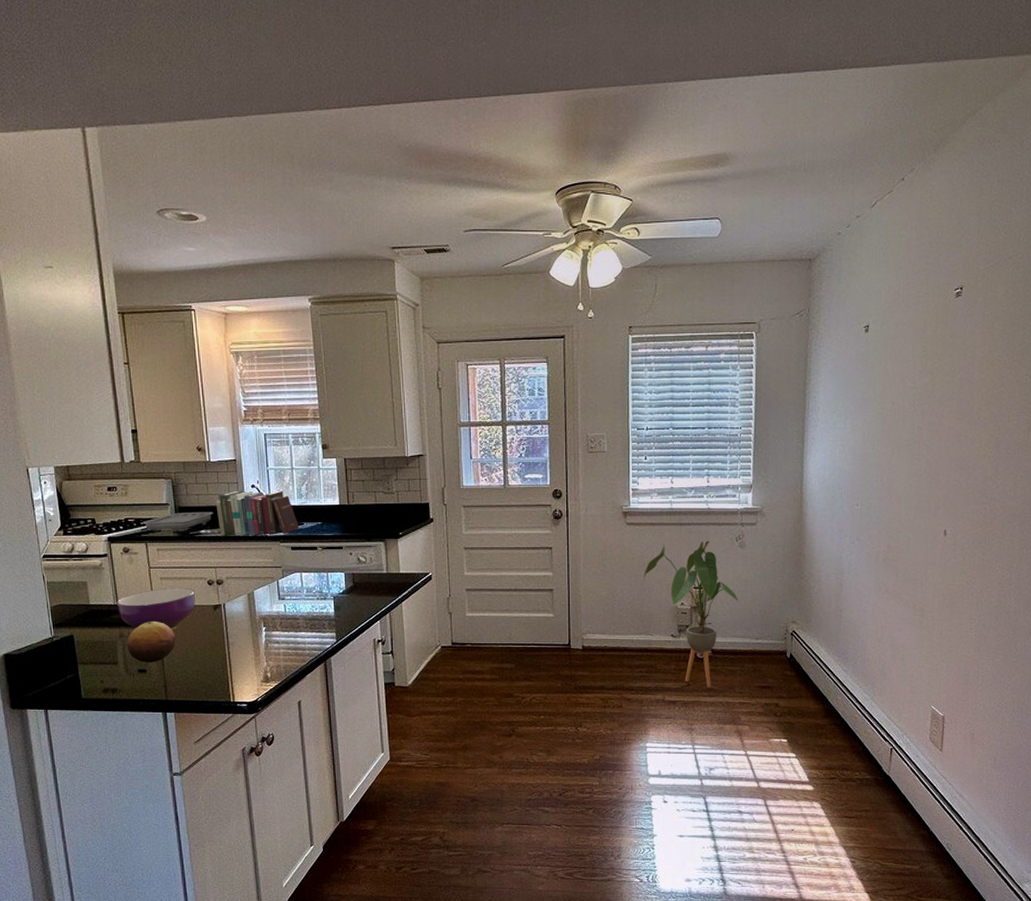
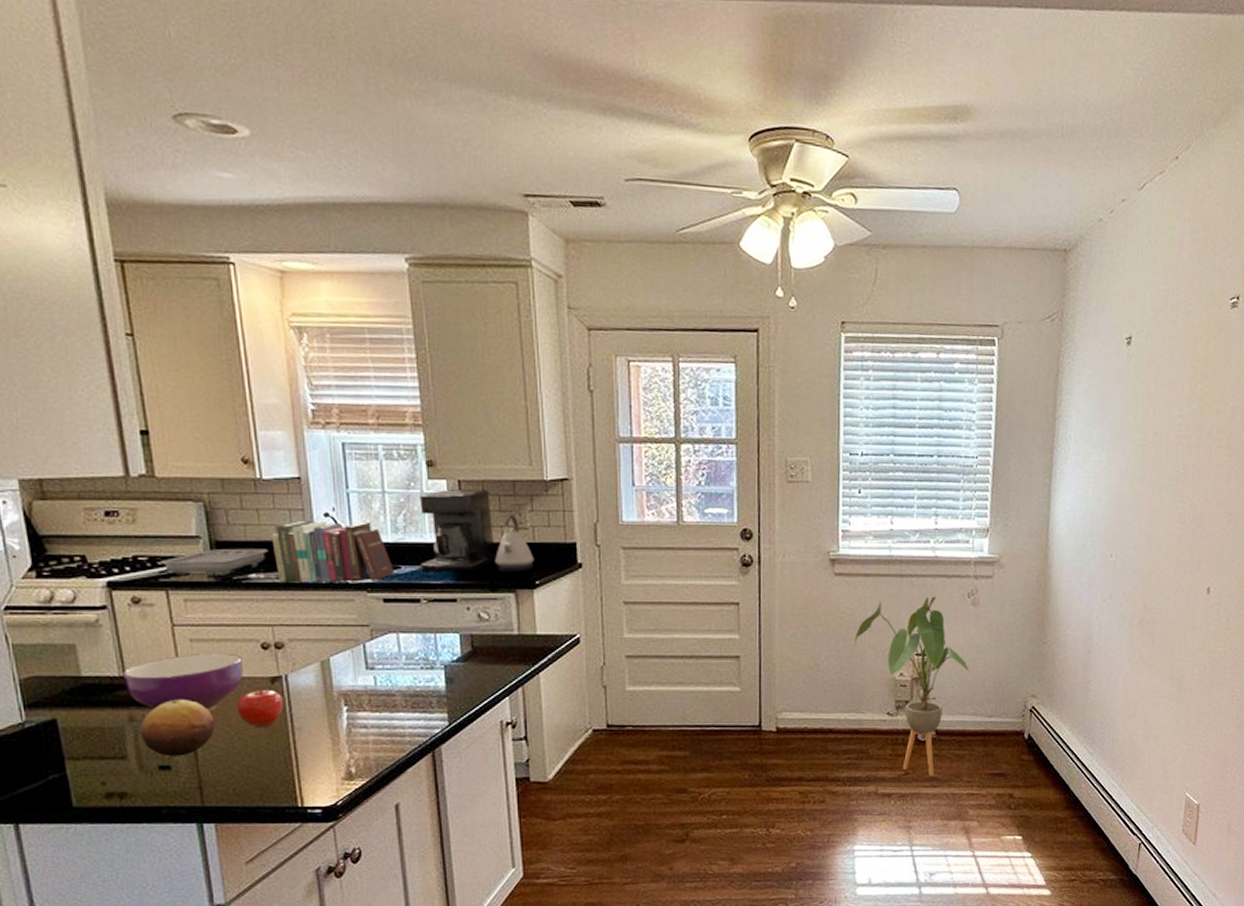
fruit: none [190,613,222,642] -> present [236,687,283,728]
coffee maker: none [317,464,371,527] -> present [420,489,497,572]
kettle: none [370,482,399,527] -> present [495,514,535,574]

